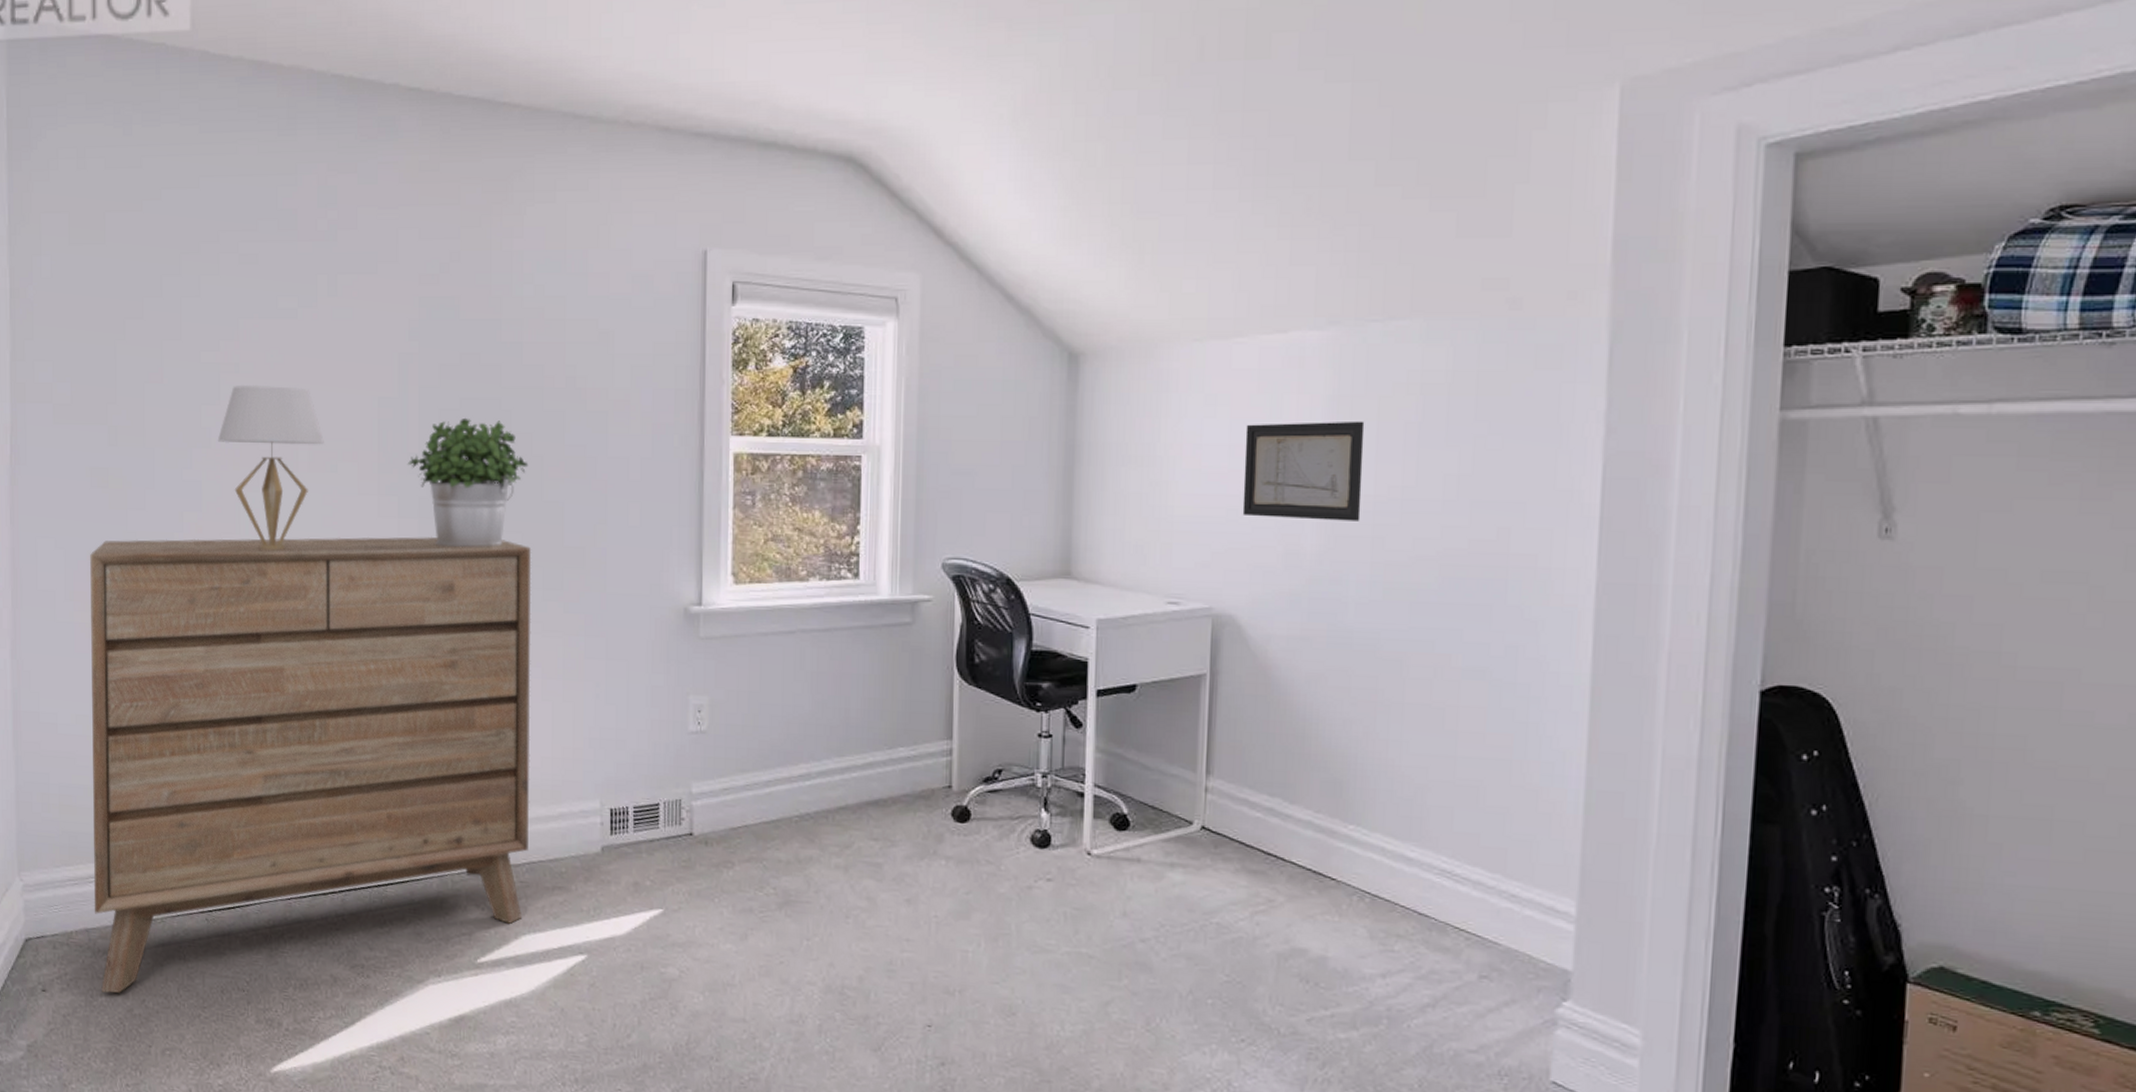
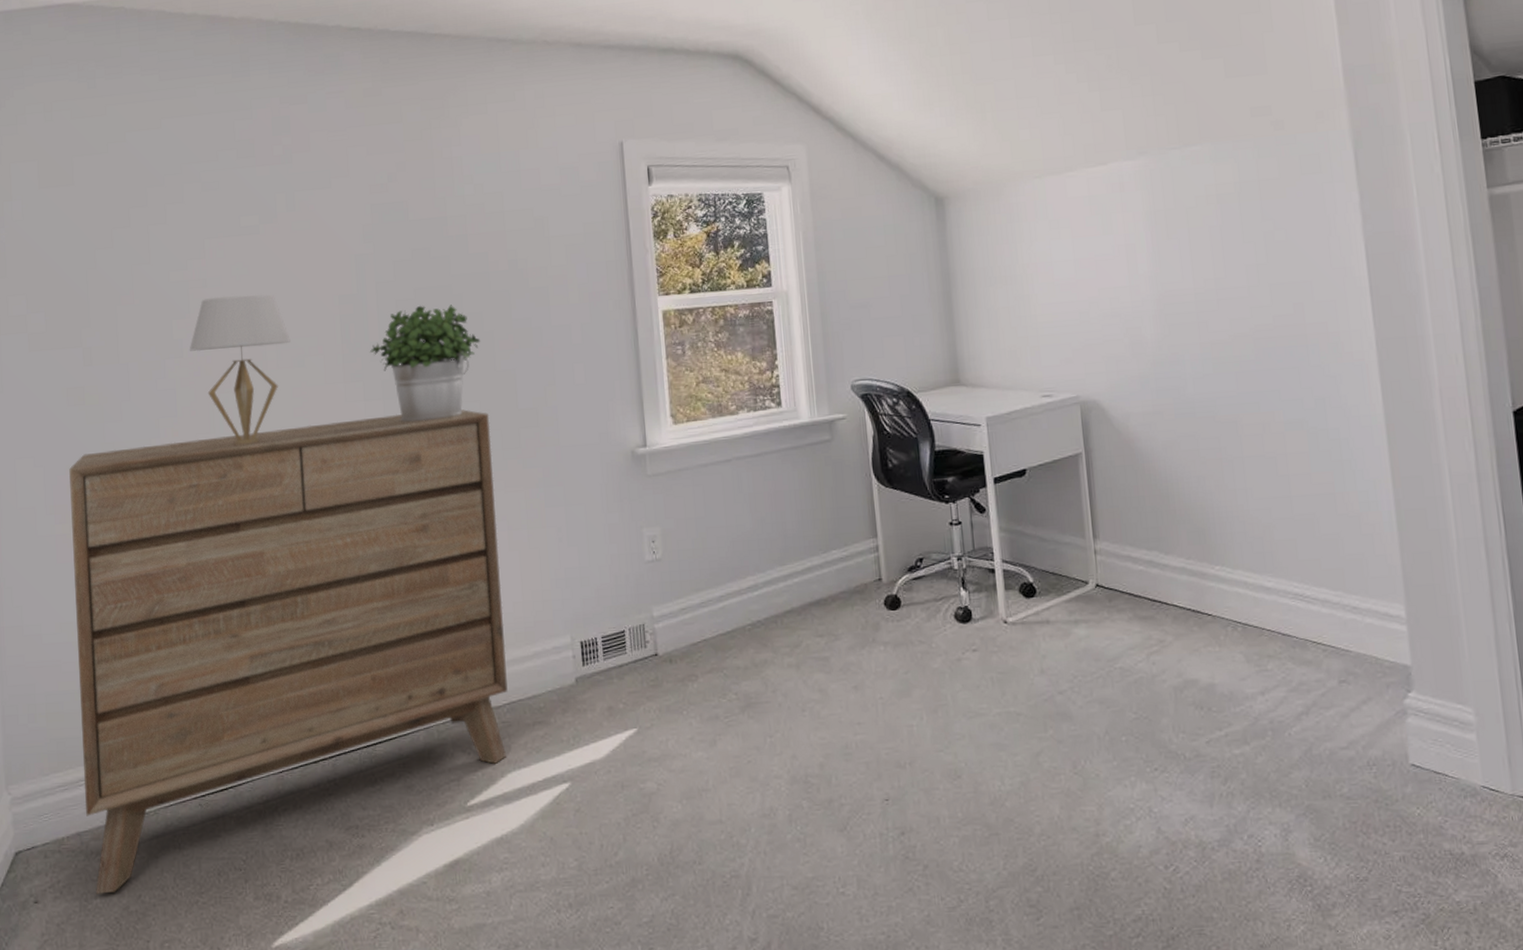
wall art: present [1242,420,1365,521] -> none [1085,229,1187,317]

